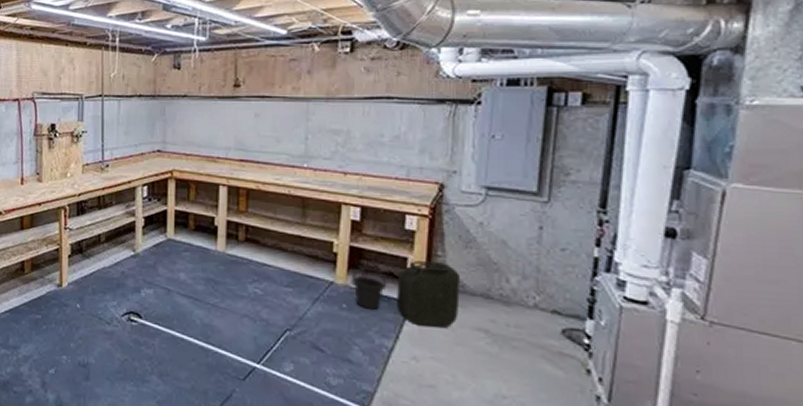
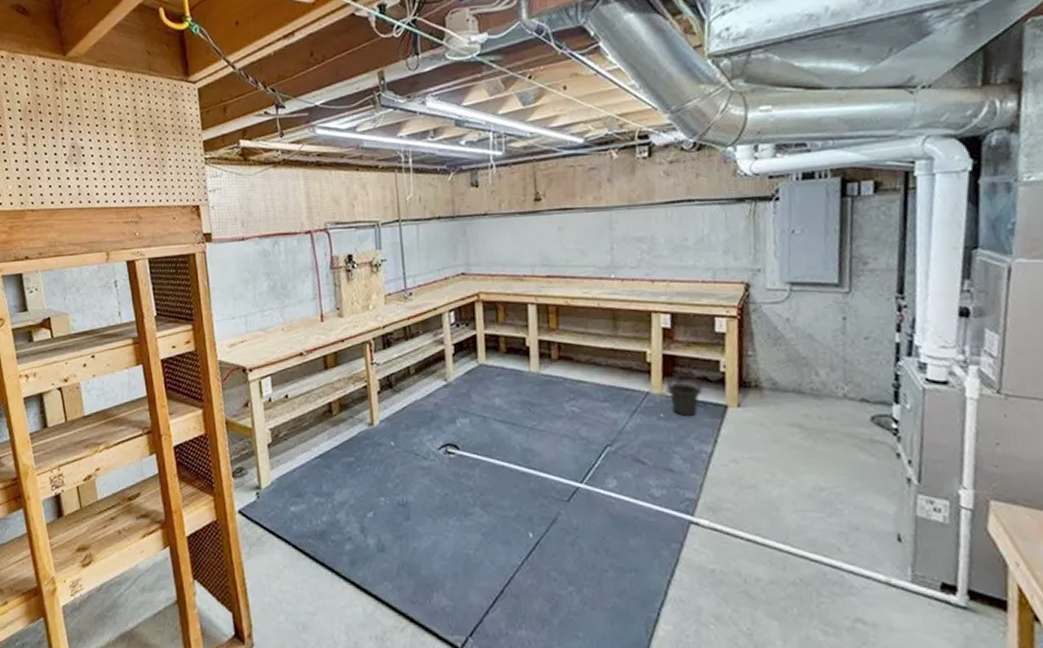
jerry can: present [397,261,460,328] -> none [711,362,773,427]

